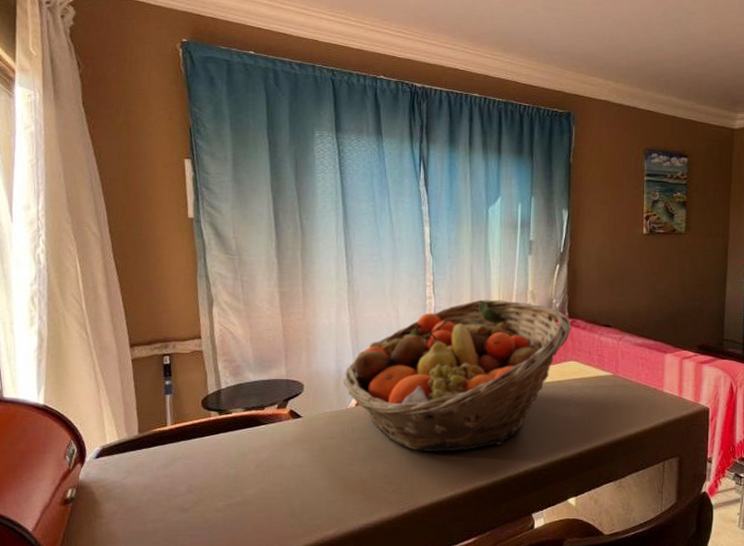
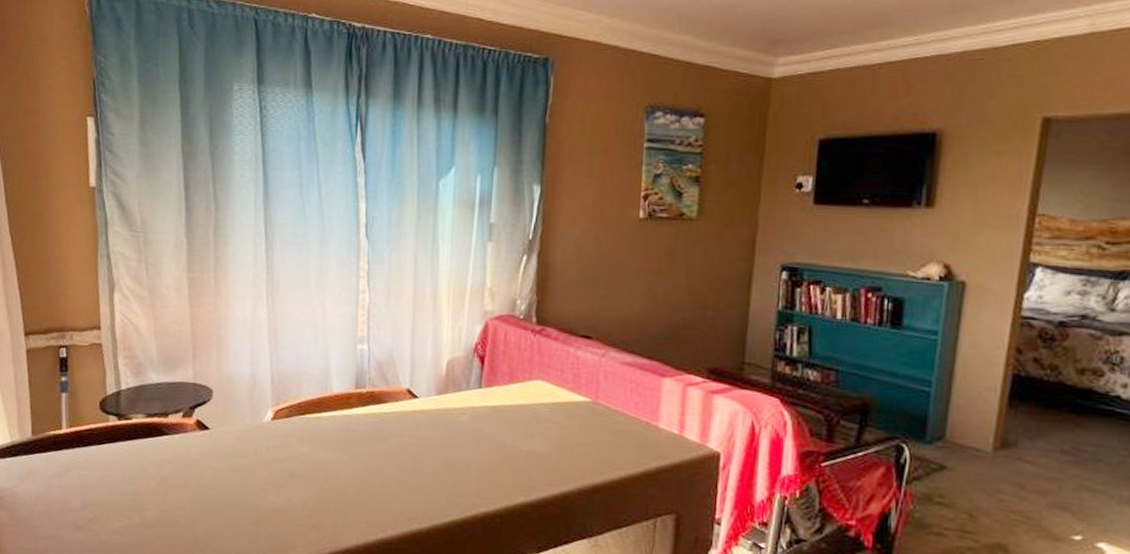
fruit basket: present [343,299,572,452] -> none [258,296,540,484]

